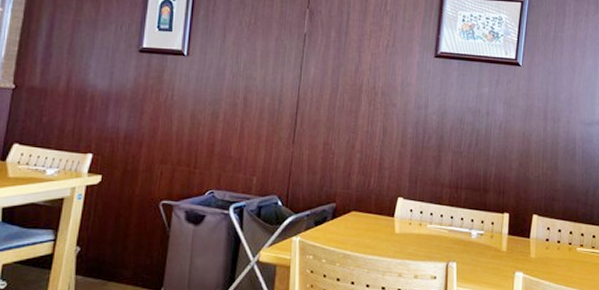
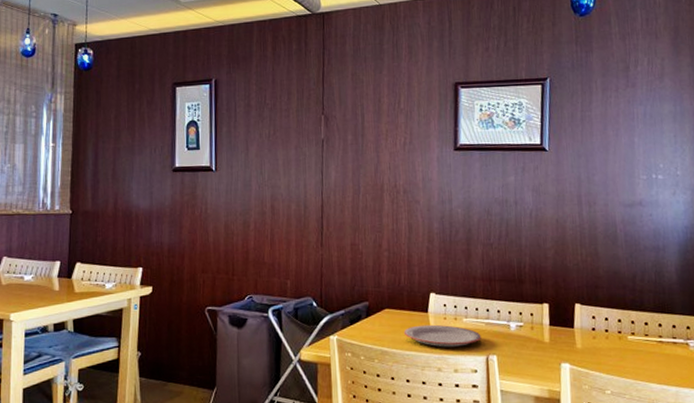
plate: none [368,229,443,253] -> present [403,324,482,347]

